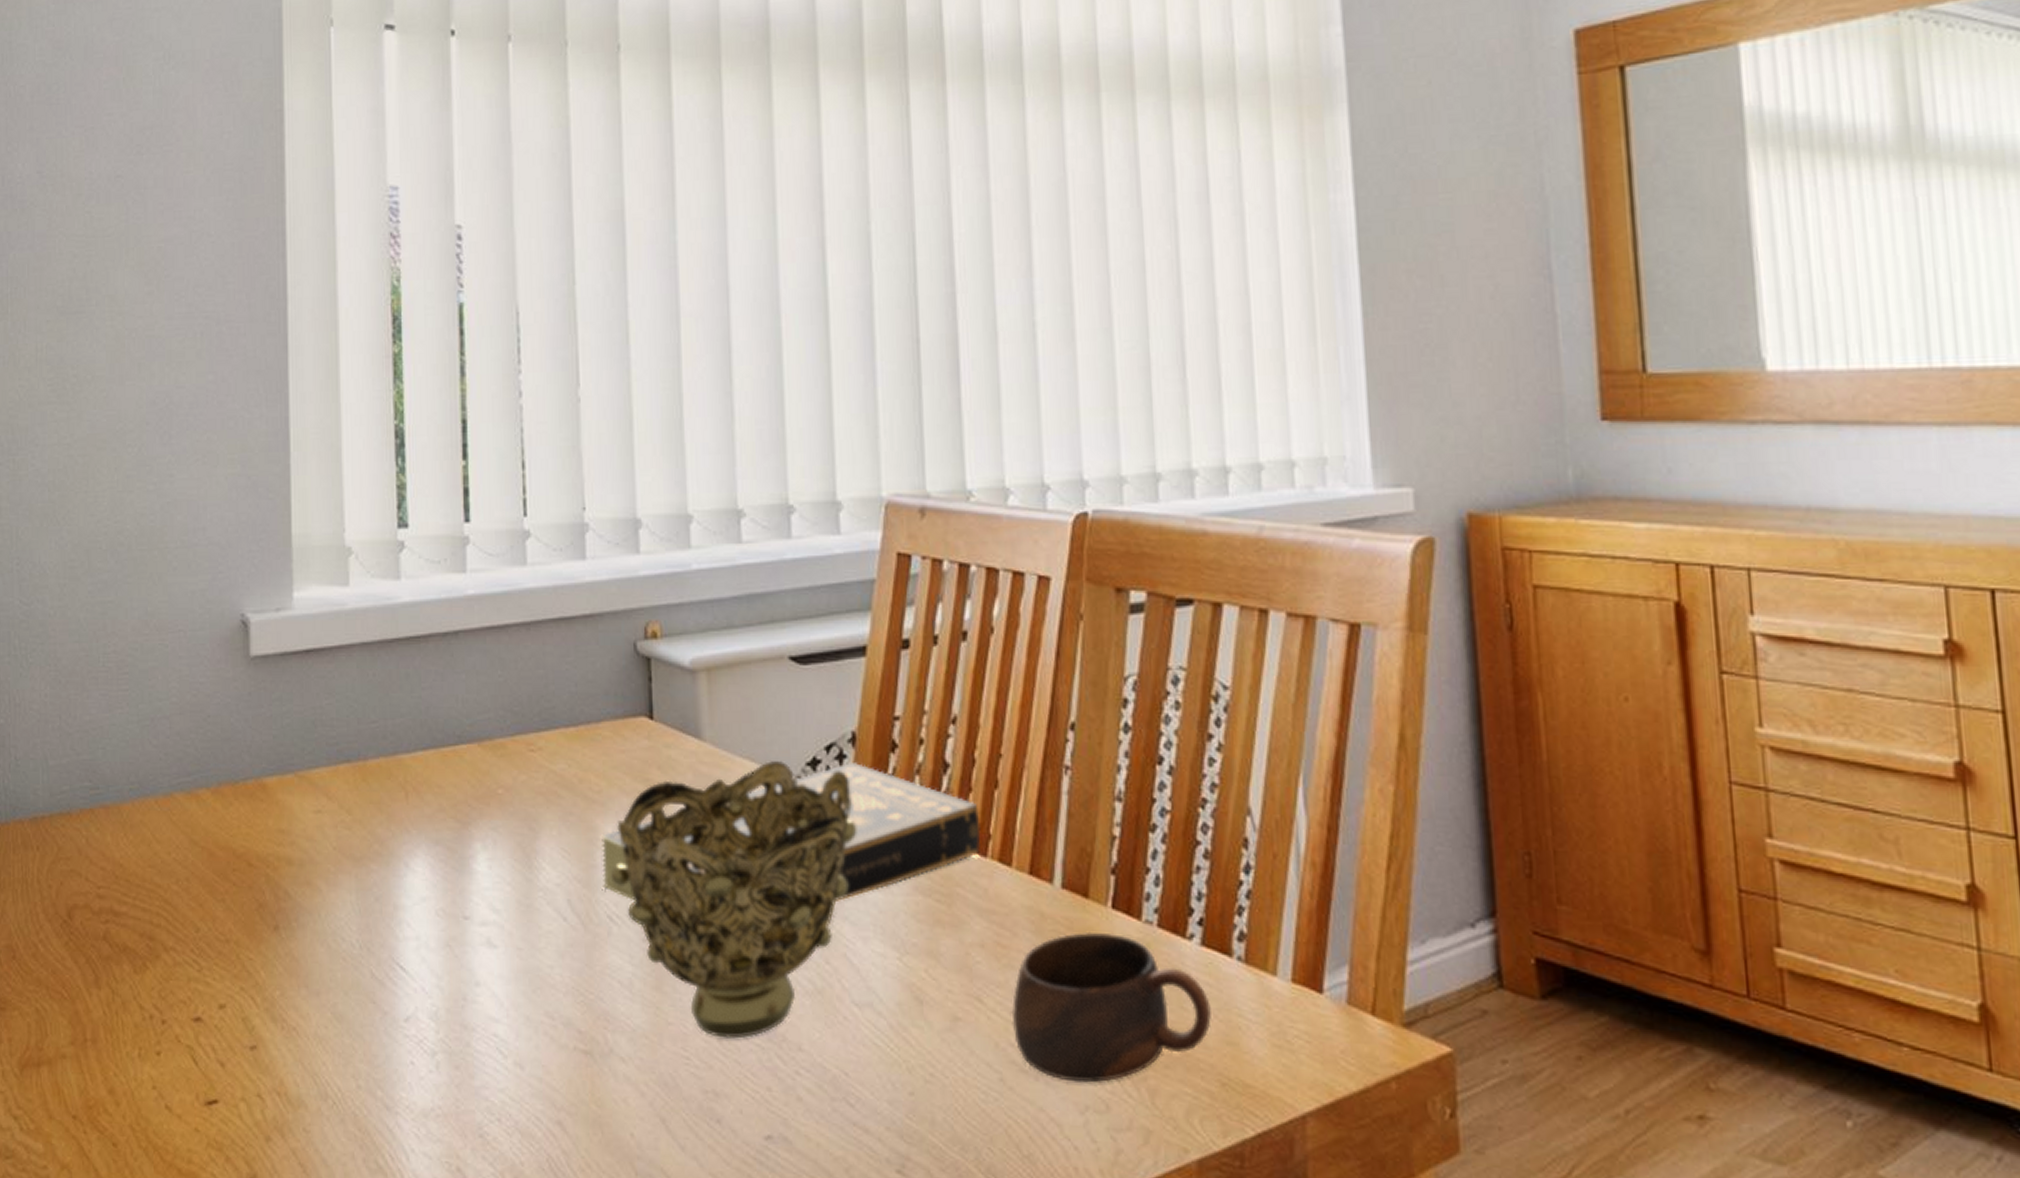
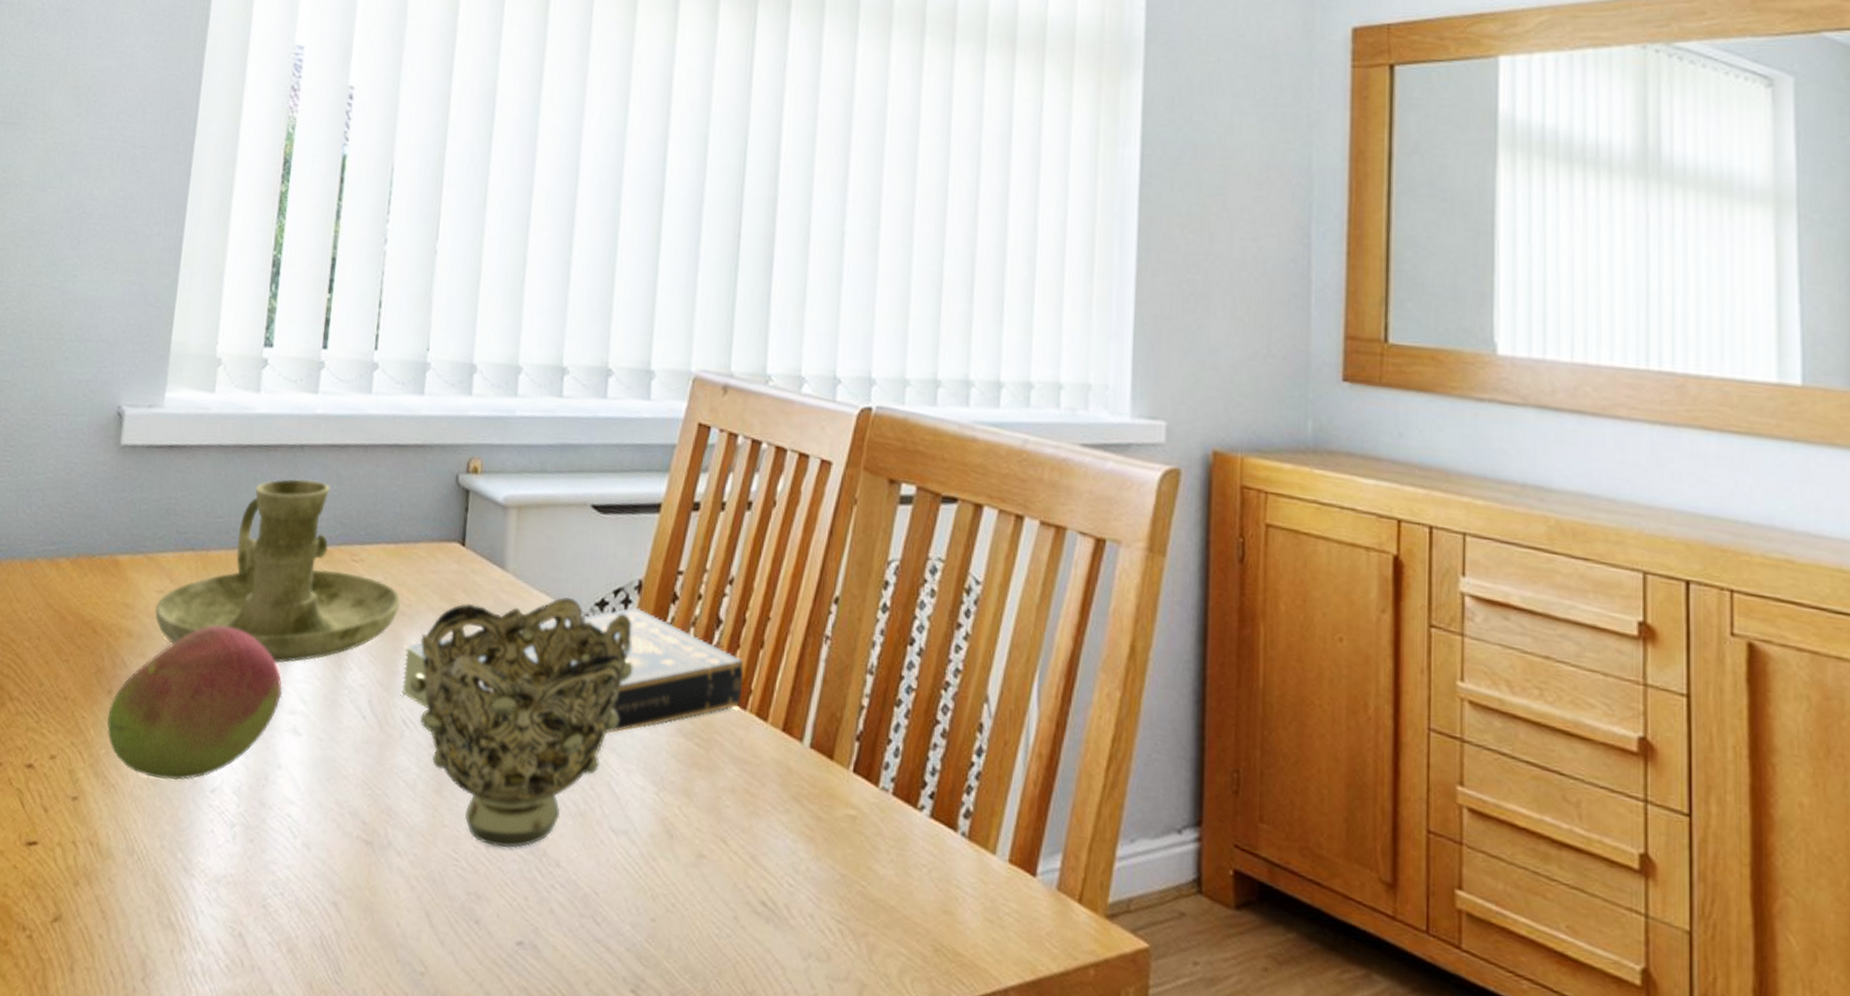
fruit: none [277,839,470,1014] -> present [107,625,282,781]
candle holder: none [314,668,589,873] -> present [154,479,401,663]
cup: present [1011,931,1211,1083] -> none [751,791,933,934]

